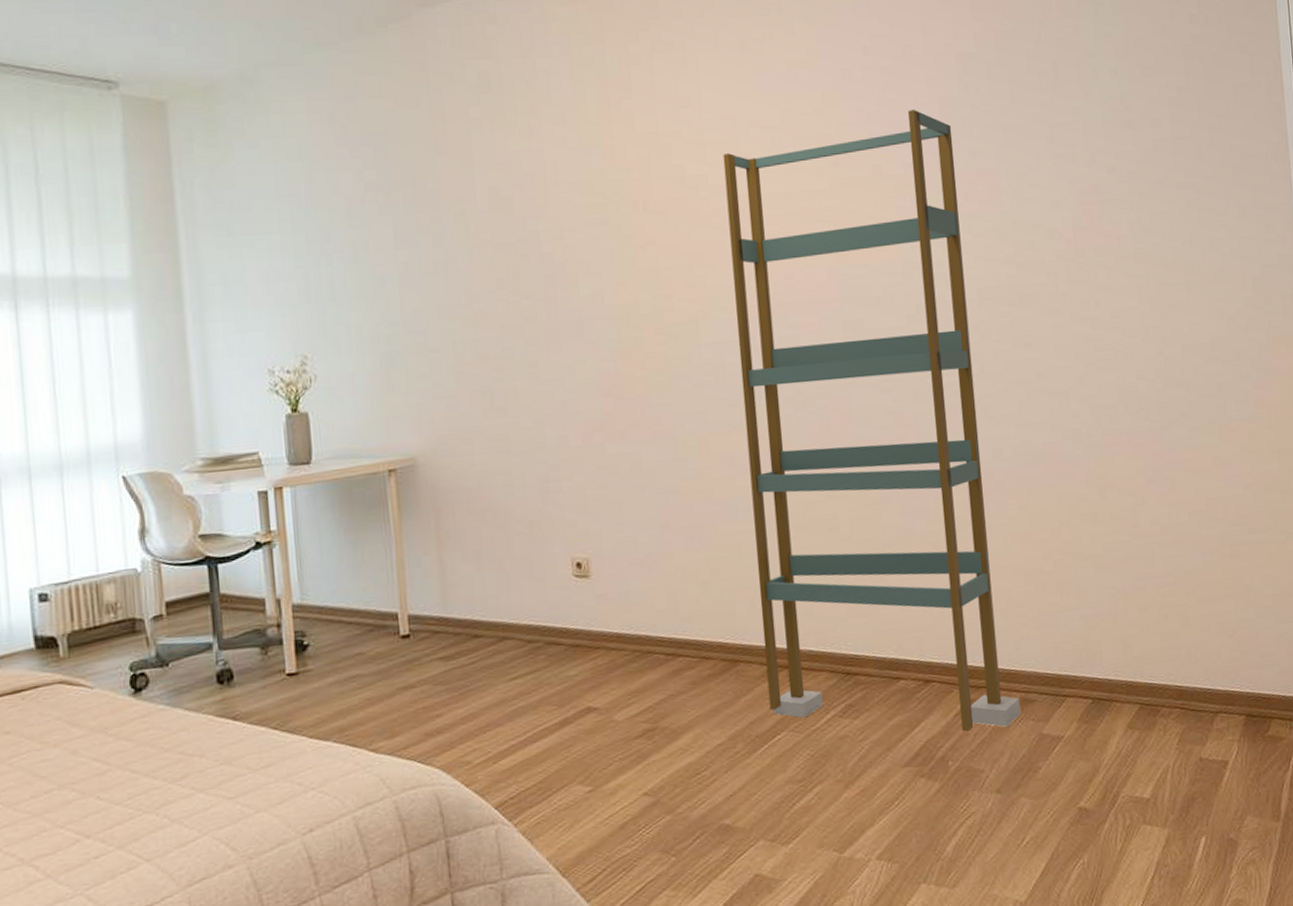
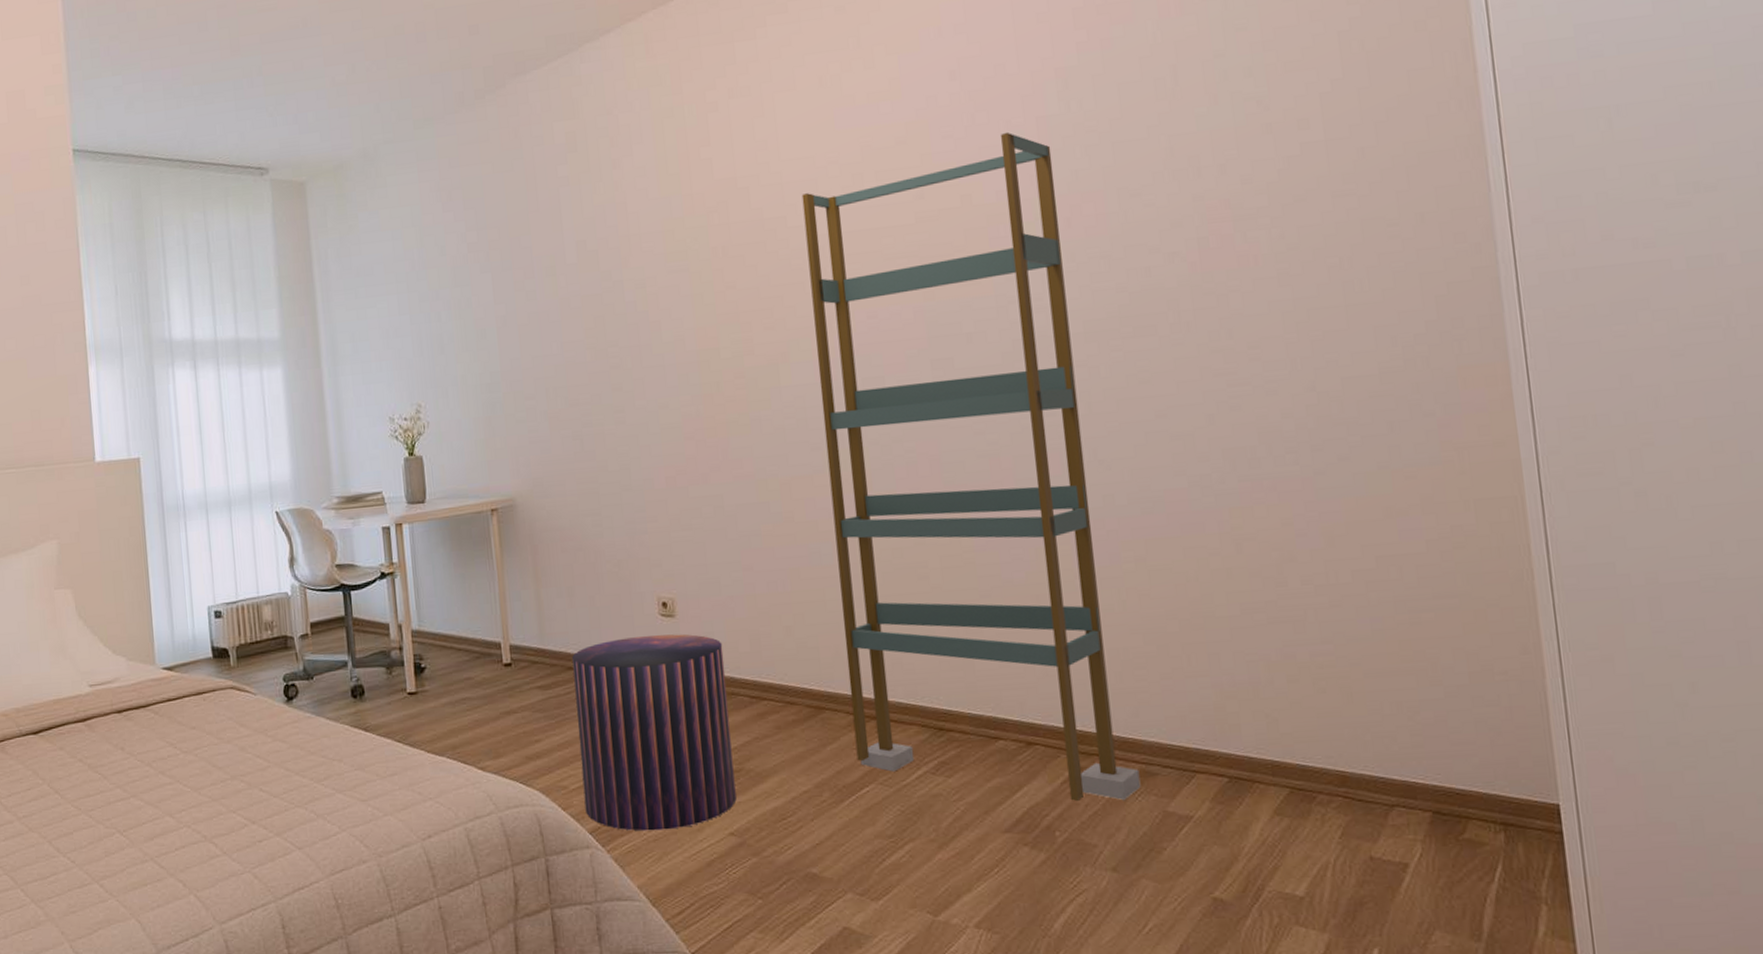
stool: none [478,594,651,801] -> present [572,634,737,831]

